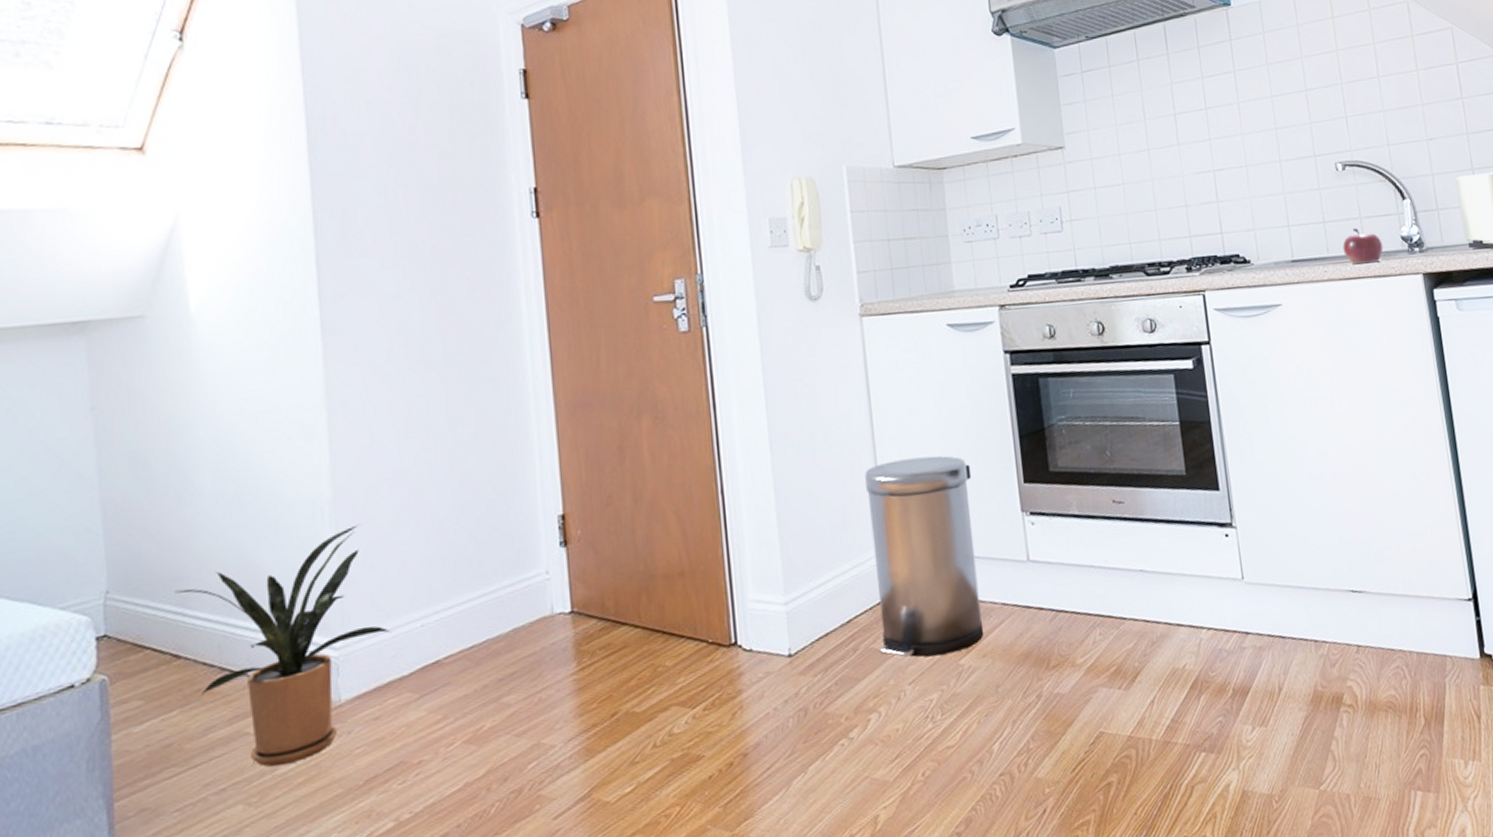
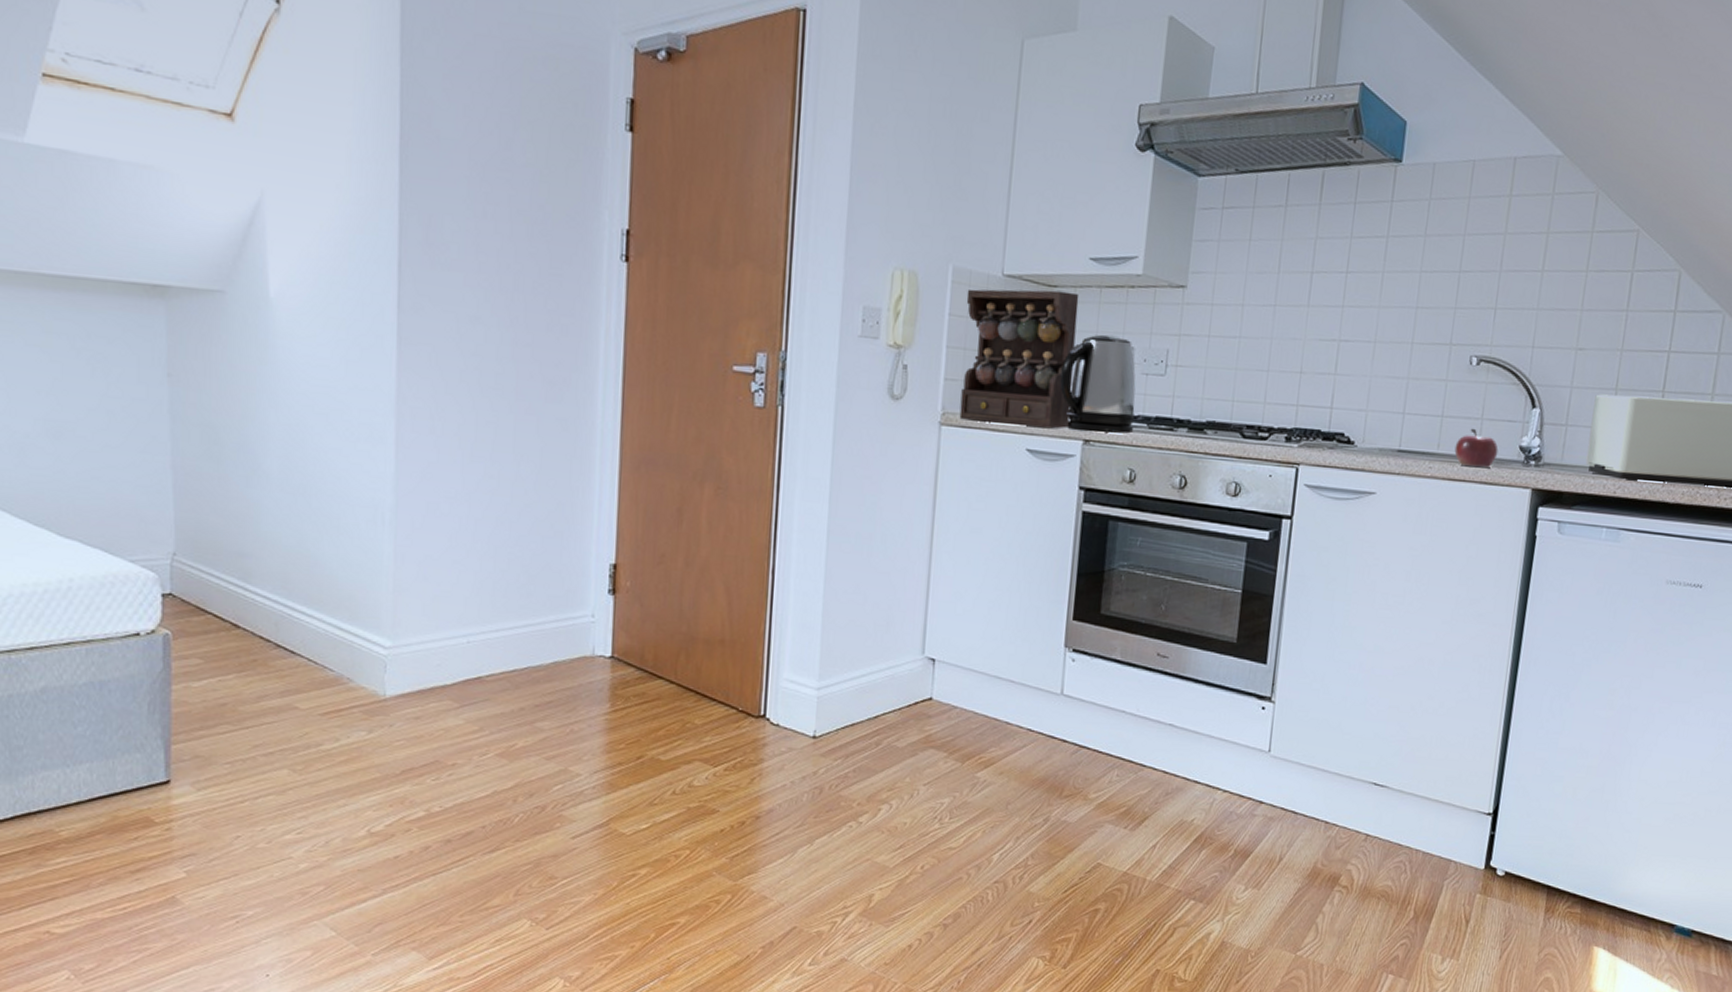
house plant: present [175,524,391,767] -> none [238,535,438,743]
spice rack: none [863,171,982,308] -> present [959,289,1080,429]
pedal bin: present [865,455,984,658] -> none [899,574,1023,765]
kettle: none [964,203,1045,299] -> present [1060,334,1136,435]

